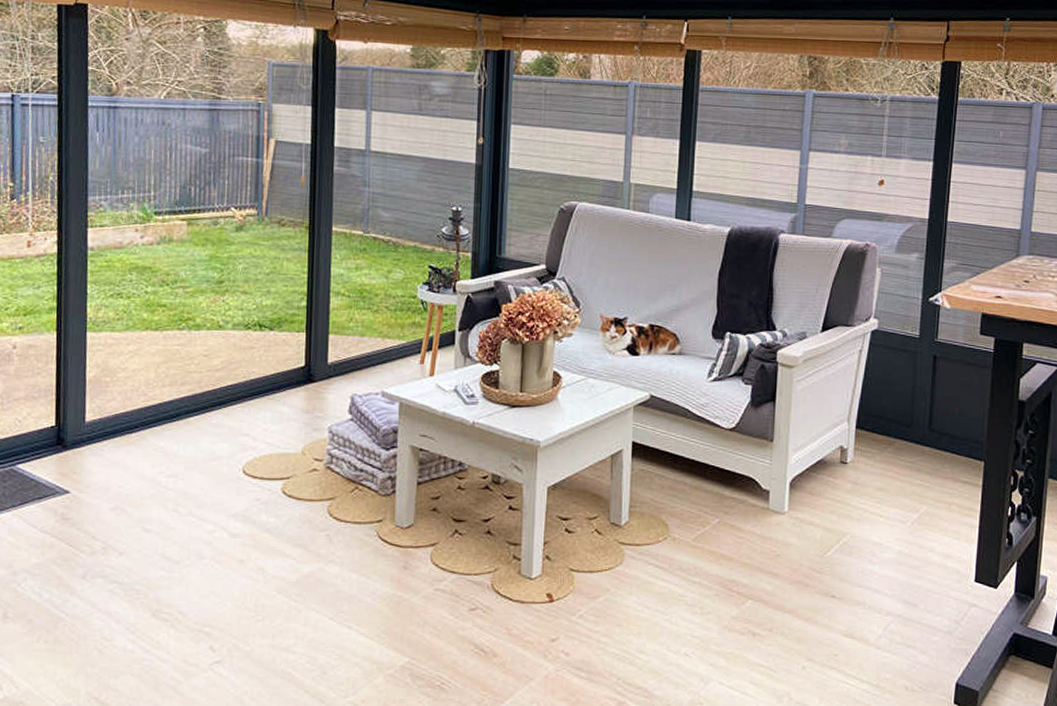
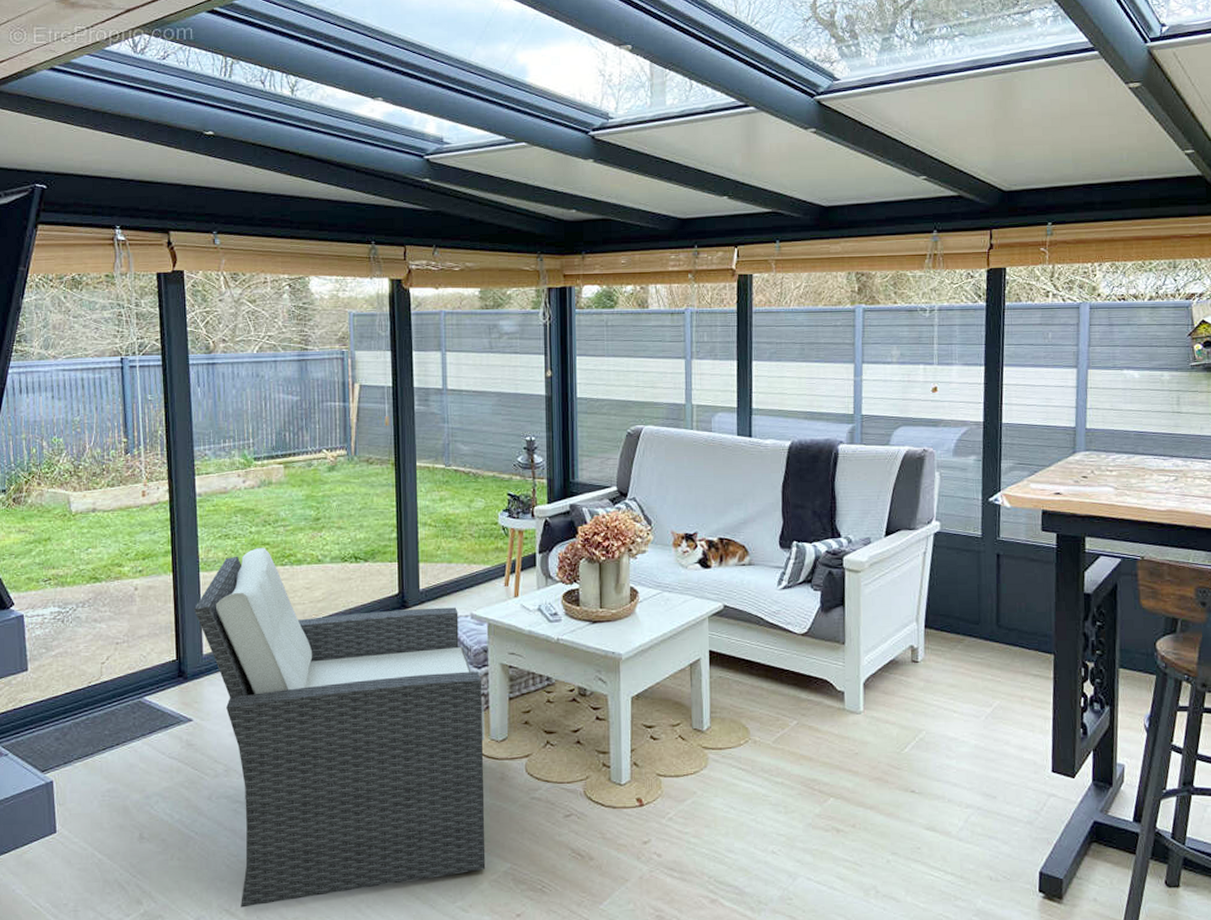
armchair: none [77,309,390,696] -> present [193,548,486,908]

